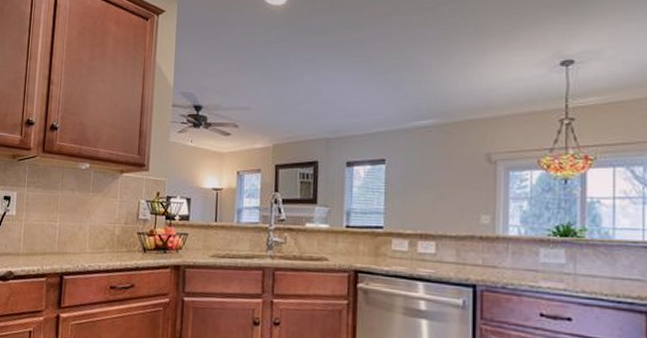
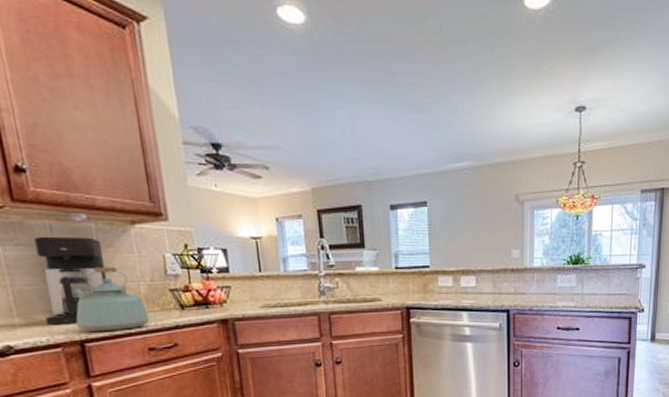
coffee maker: none [40,180,94,258] -> present [34,236,106,325]
kettle: none [61,208,117,268] -> present [74,266,150,333]

